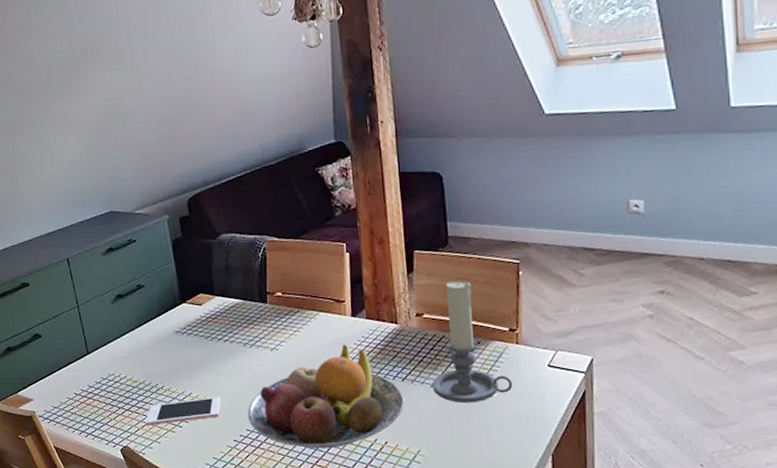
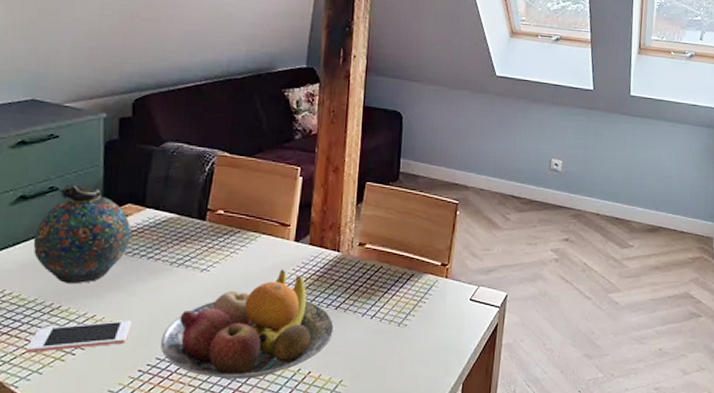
snuff bottle: none [133,281,208,367] -> present [33,184,132,284]
candle holder: present [431,280,513,404] -> none [363,214,438,333]

